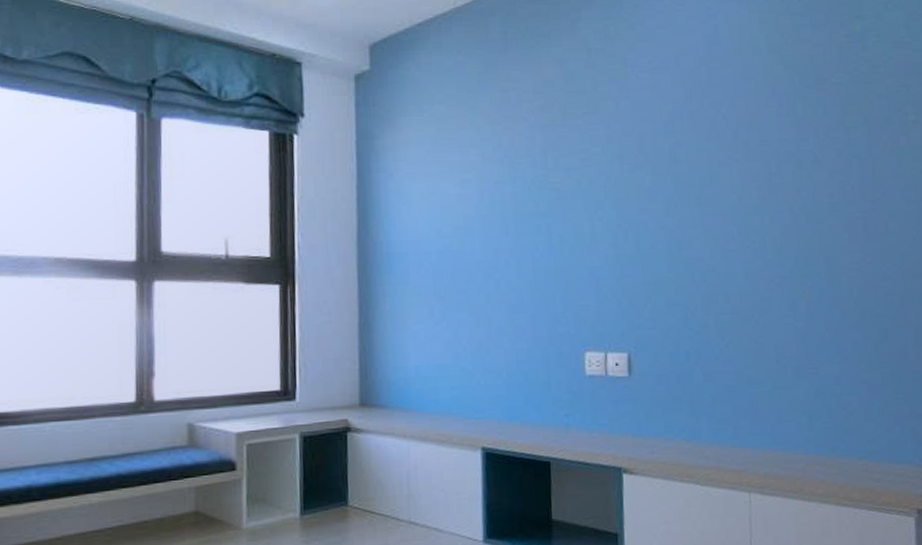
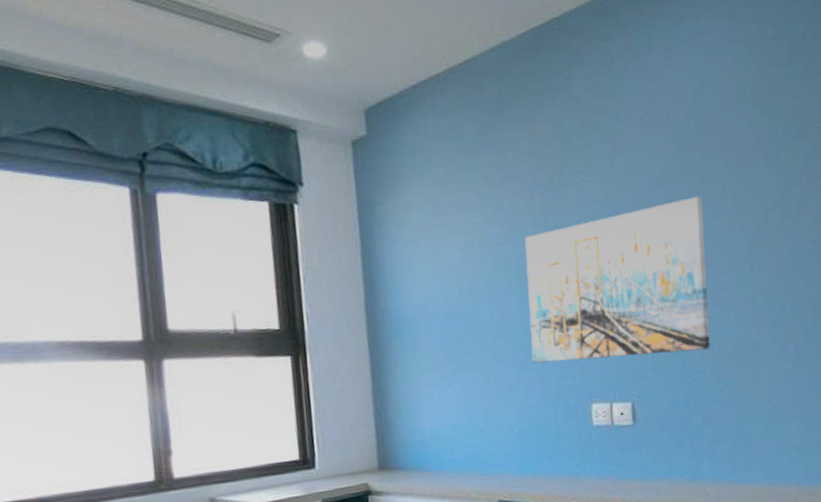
wall art: none [523,143,715,307] -> present [524,196,710,364]

